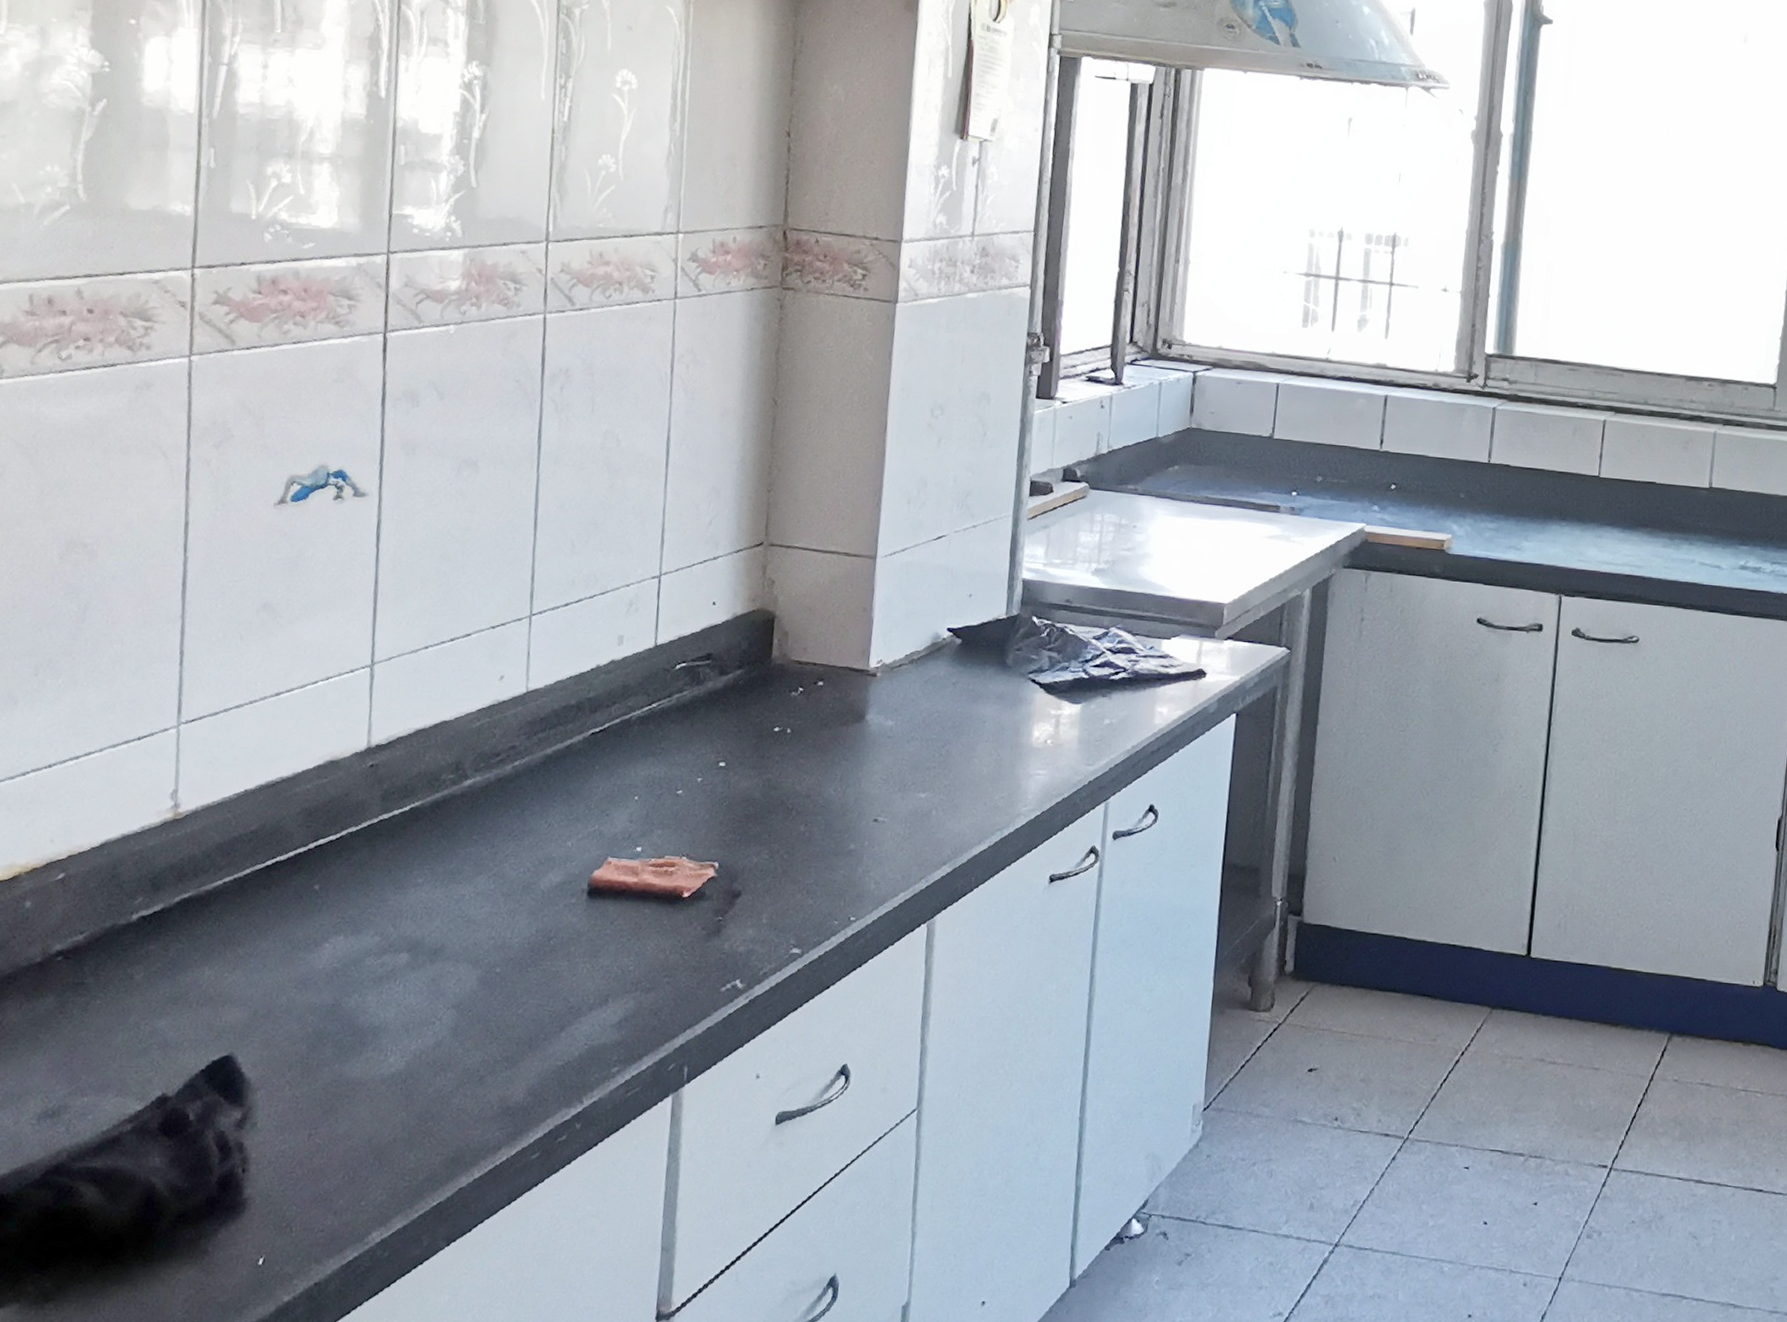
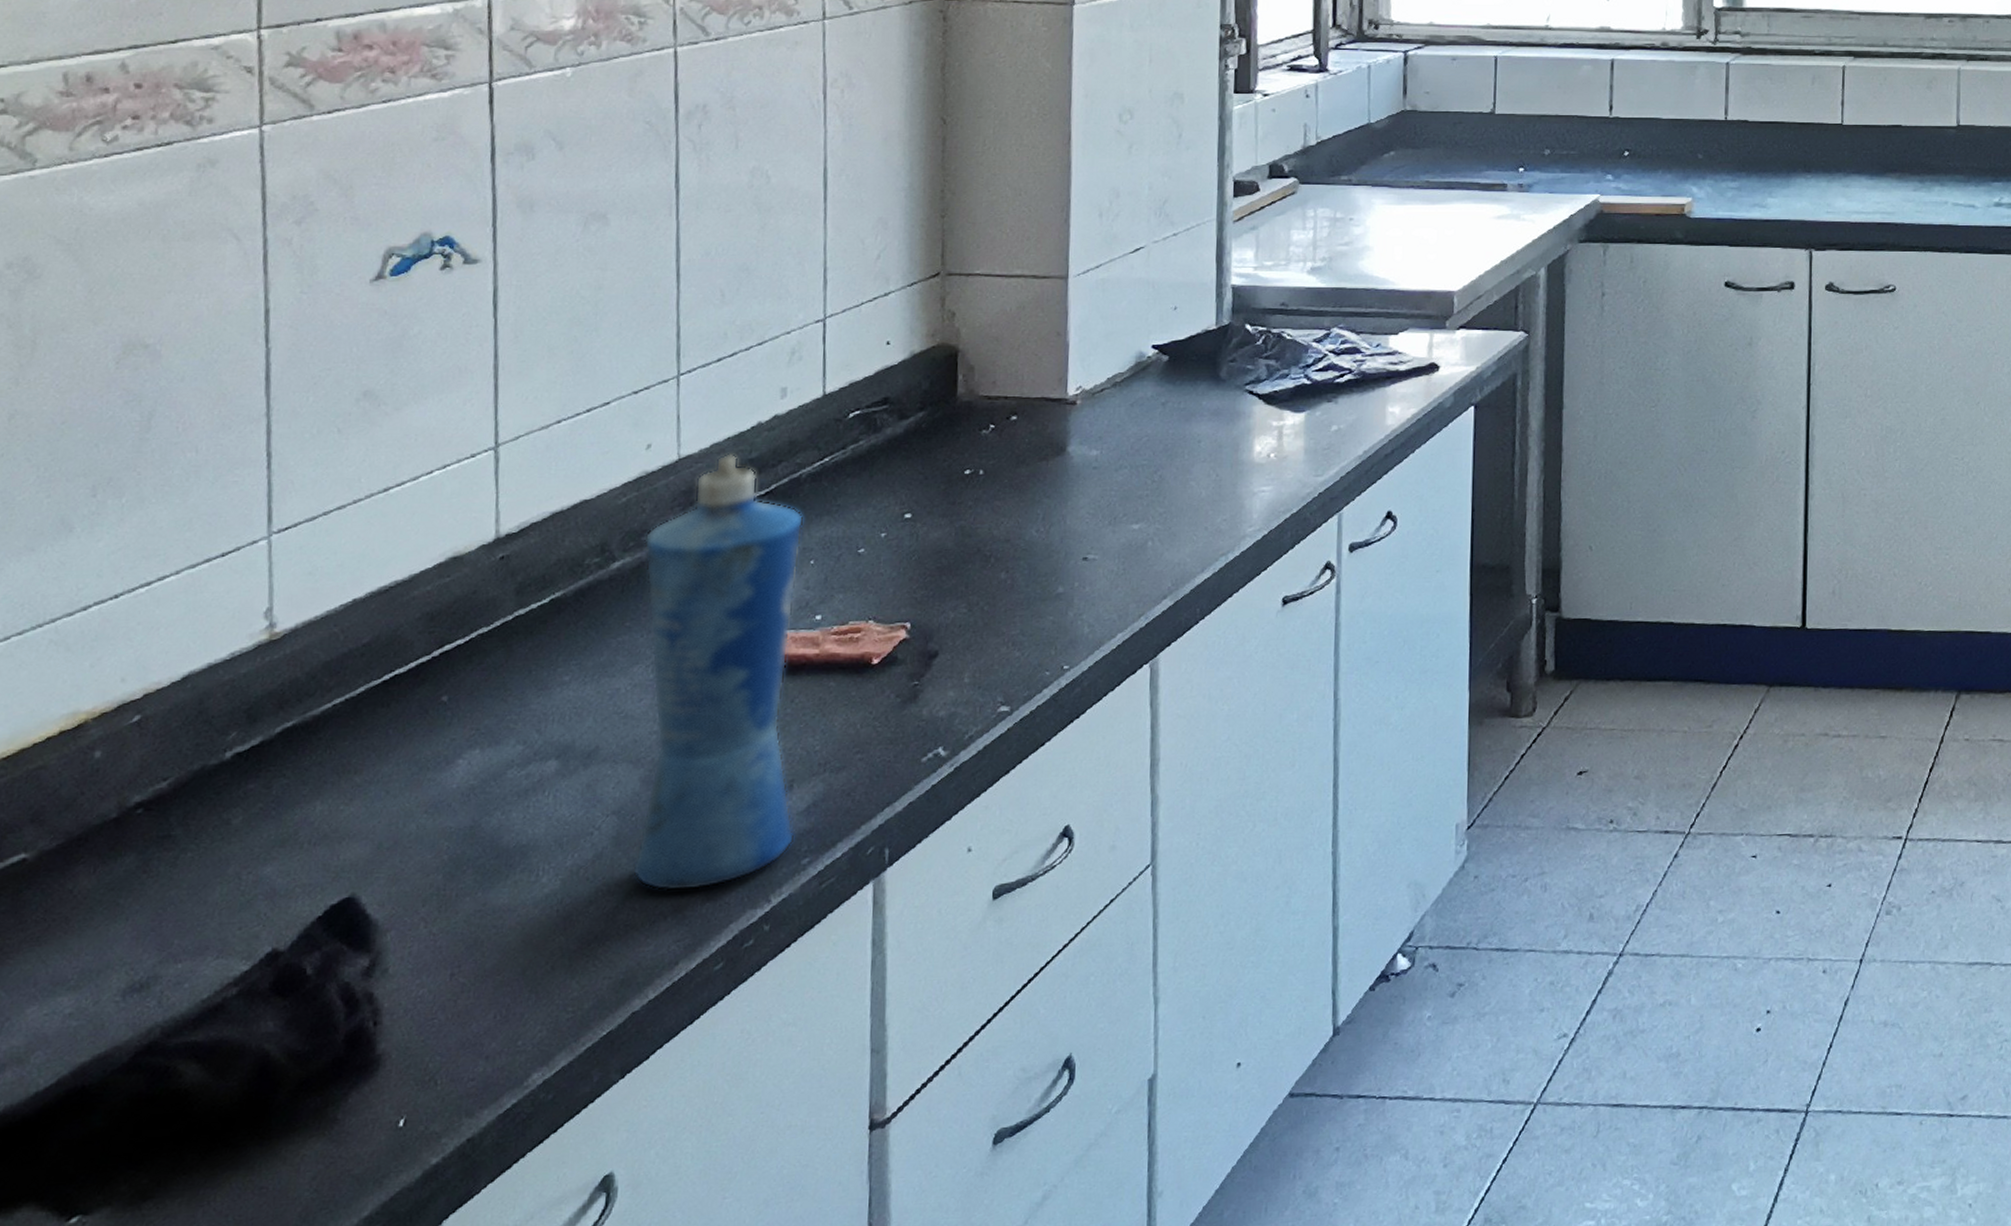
squeeze bottle: none [466,691,632,1085] -> present [631,453,804,892]

